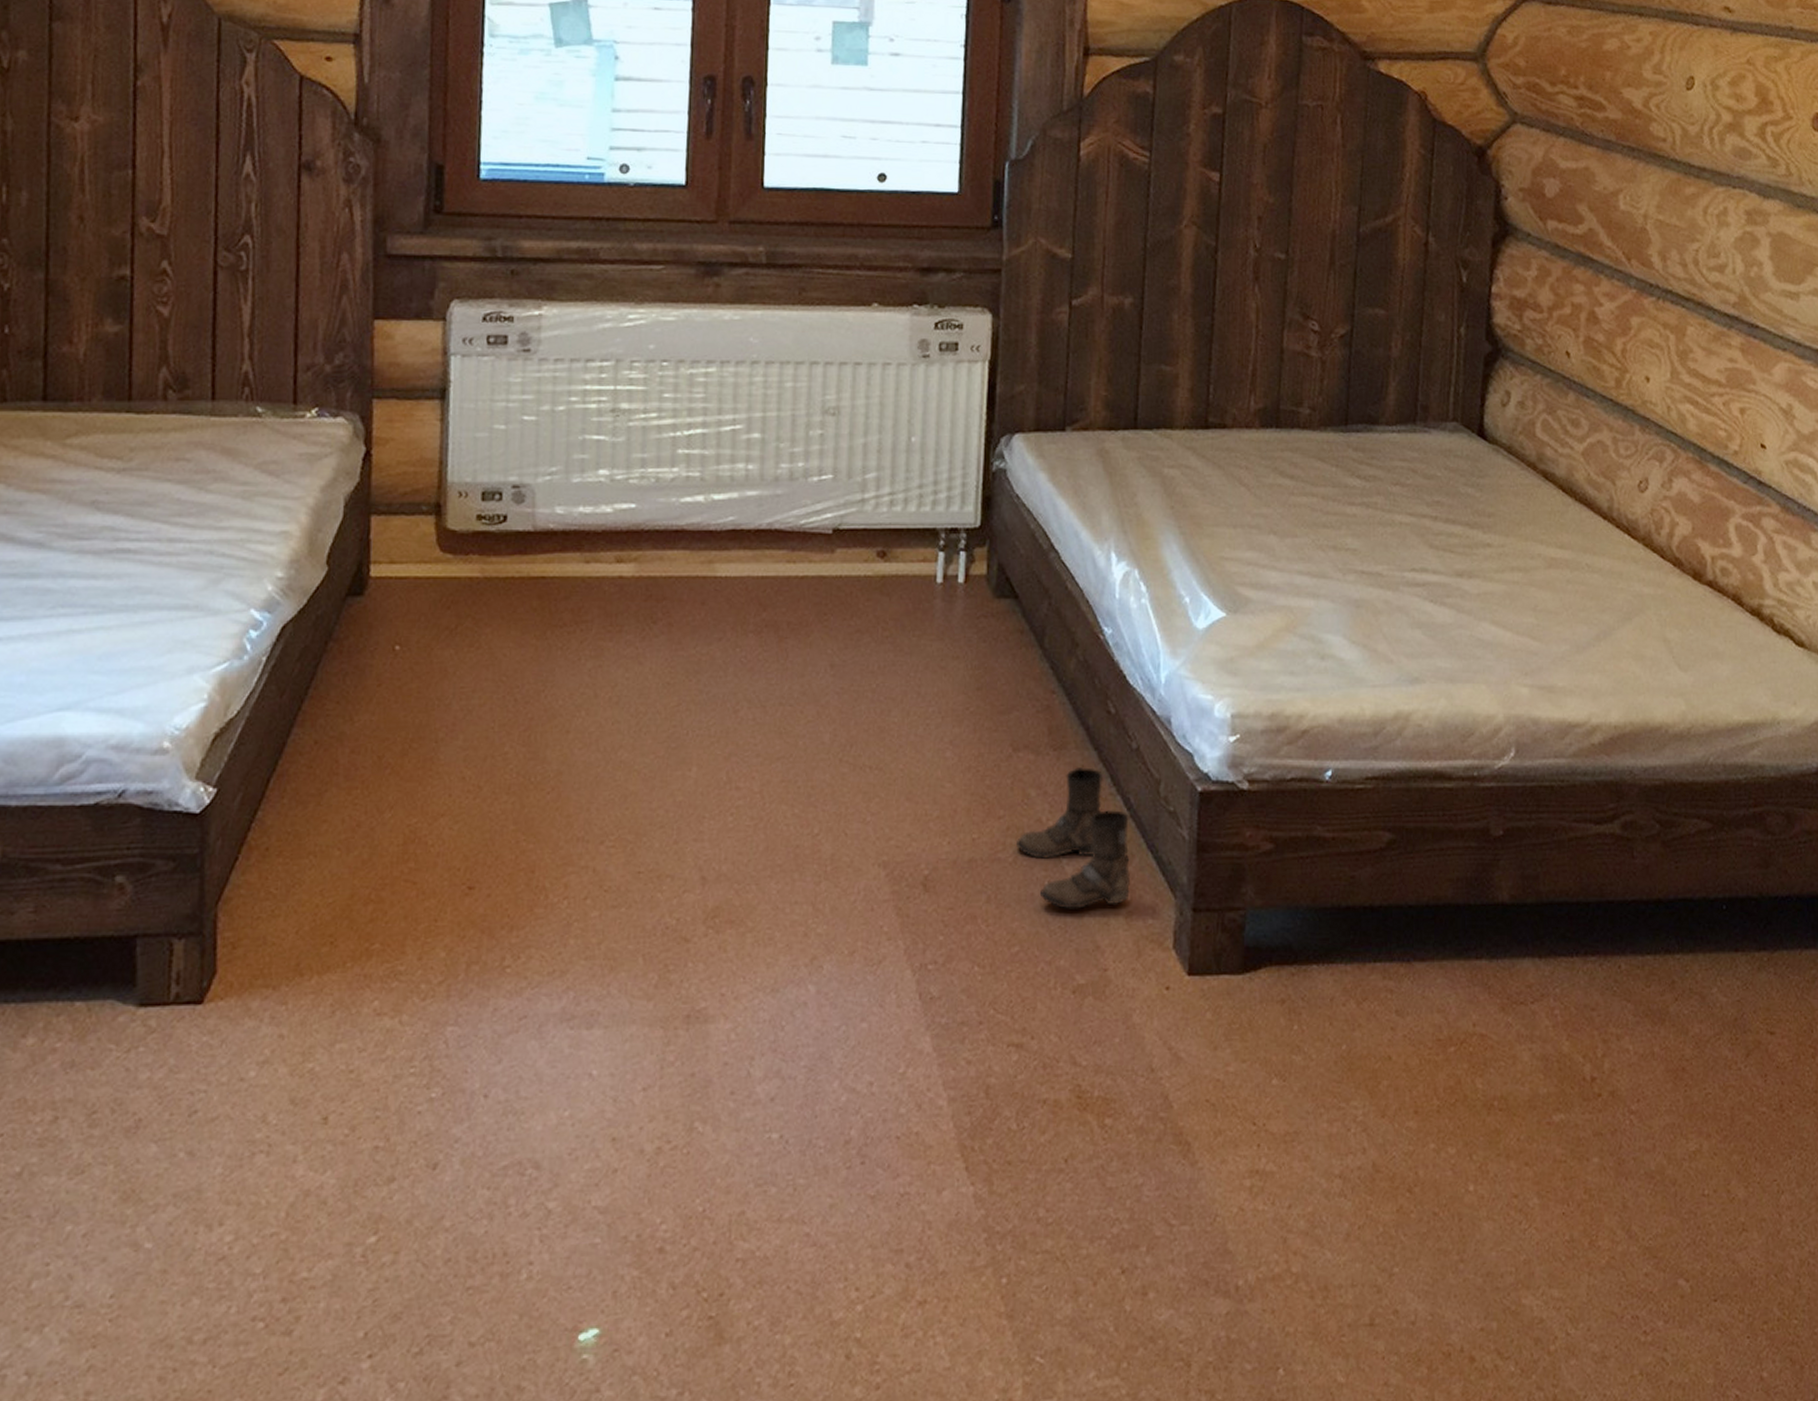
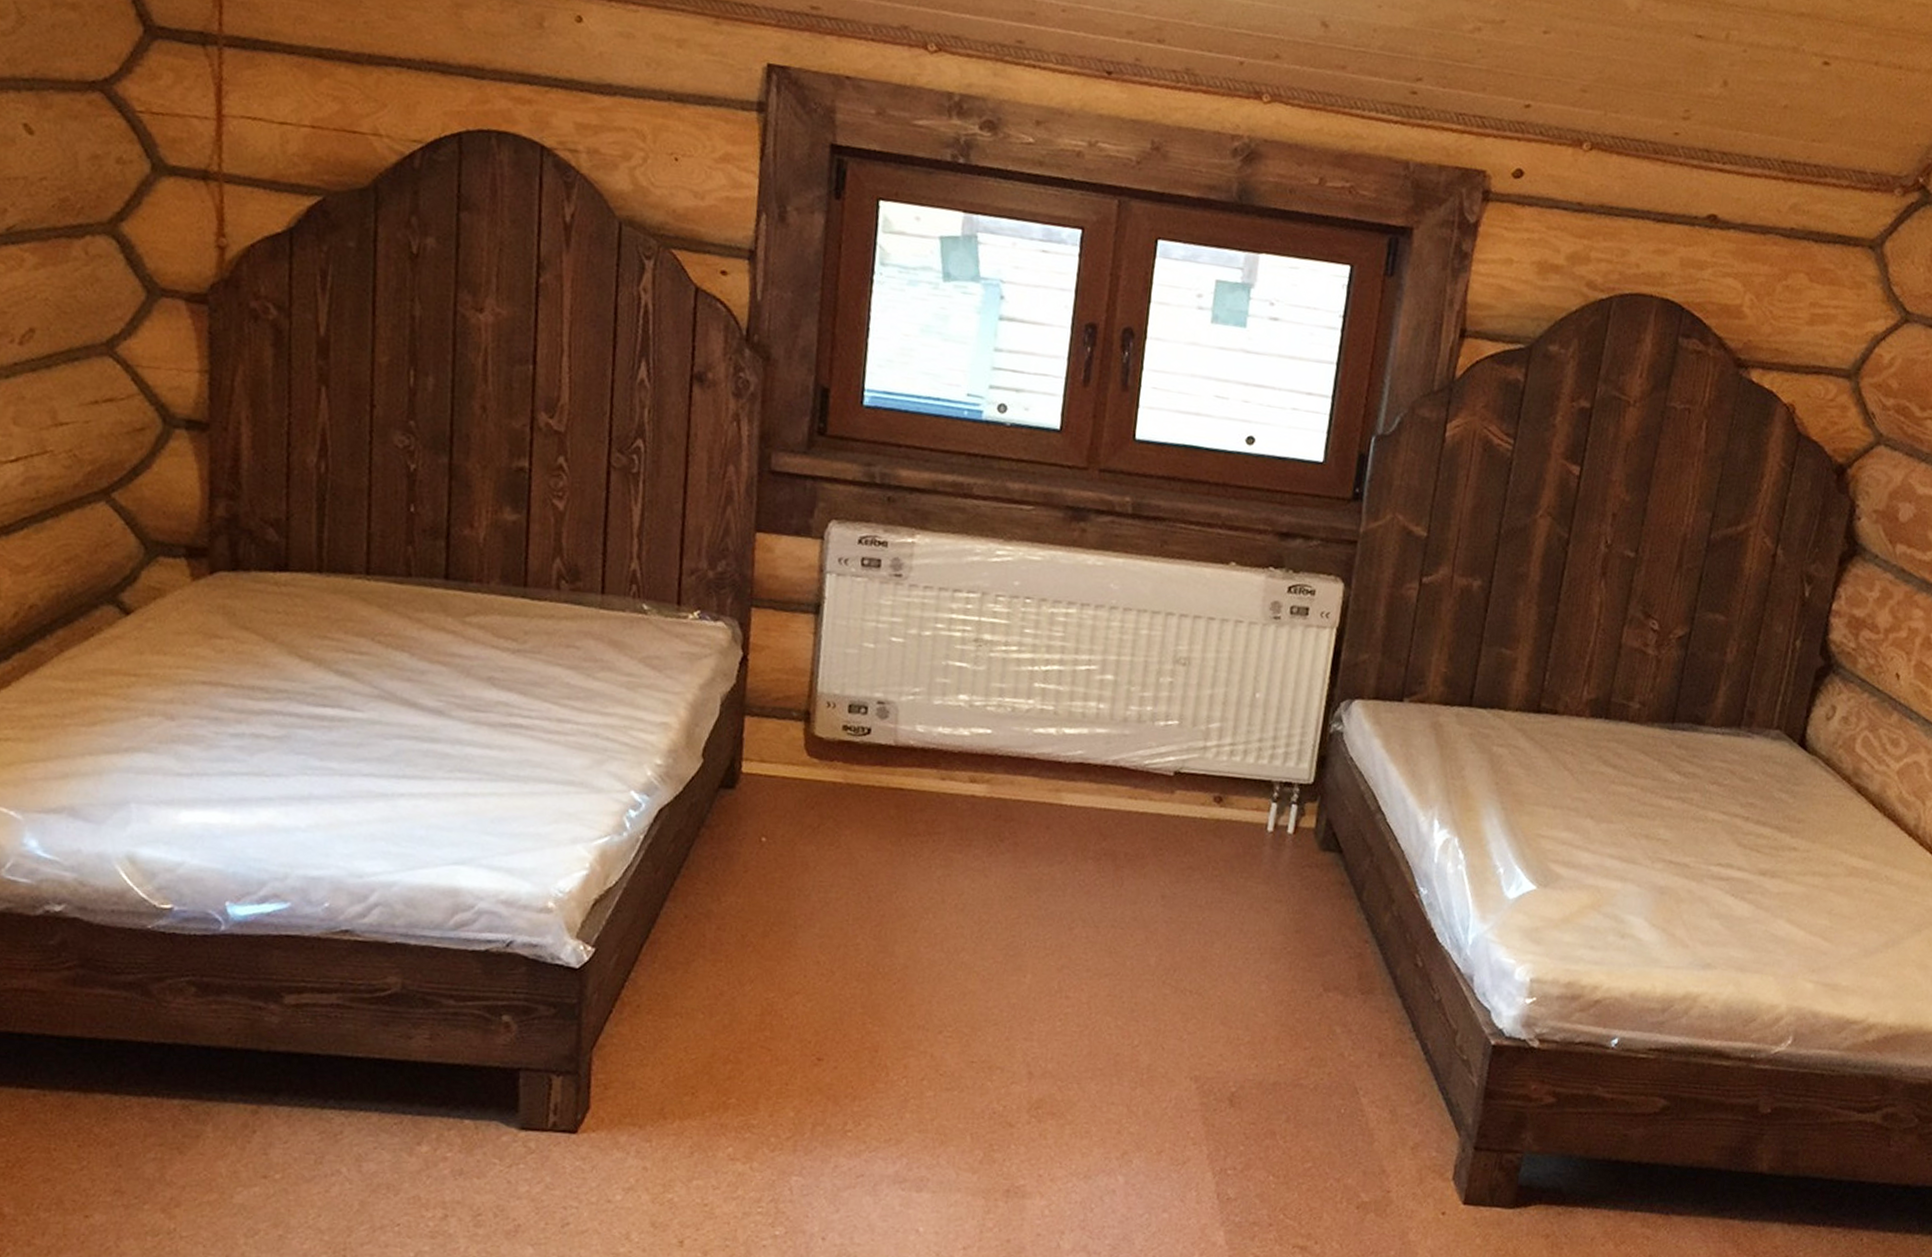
boots: present [1015,767,1131,909] -> none [1317,1011,1425,1137]

